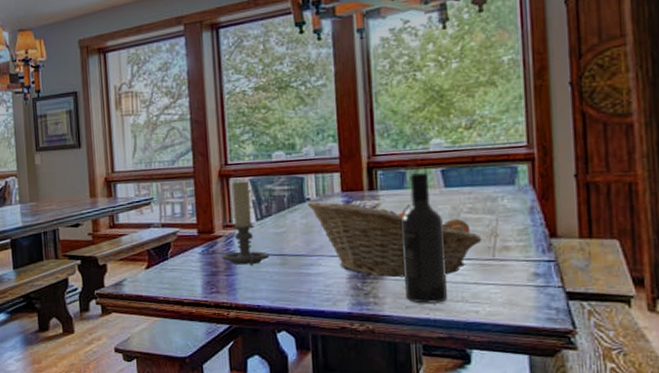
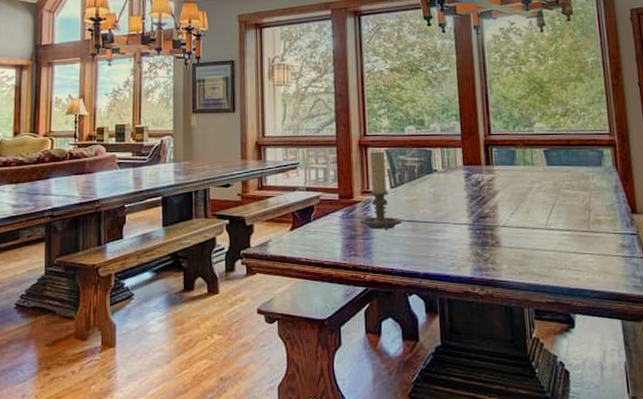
fruit basket: present [307,200,482,278] -> none [434,172,579,246]
wine bottle: present [400,173,448,304] -> none [512,152,554,270]

